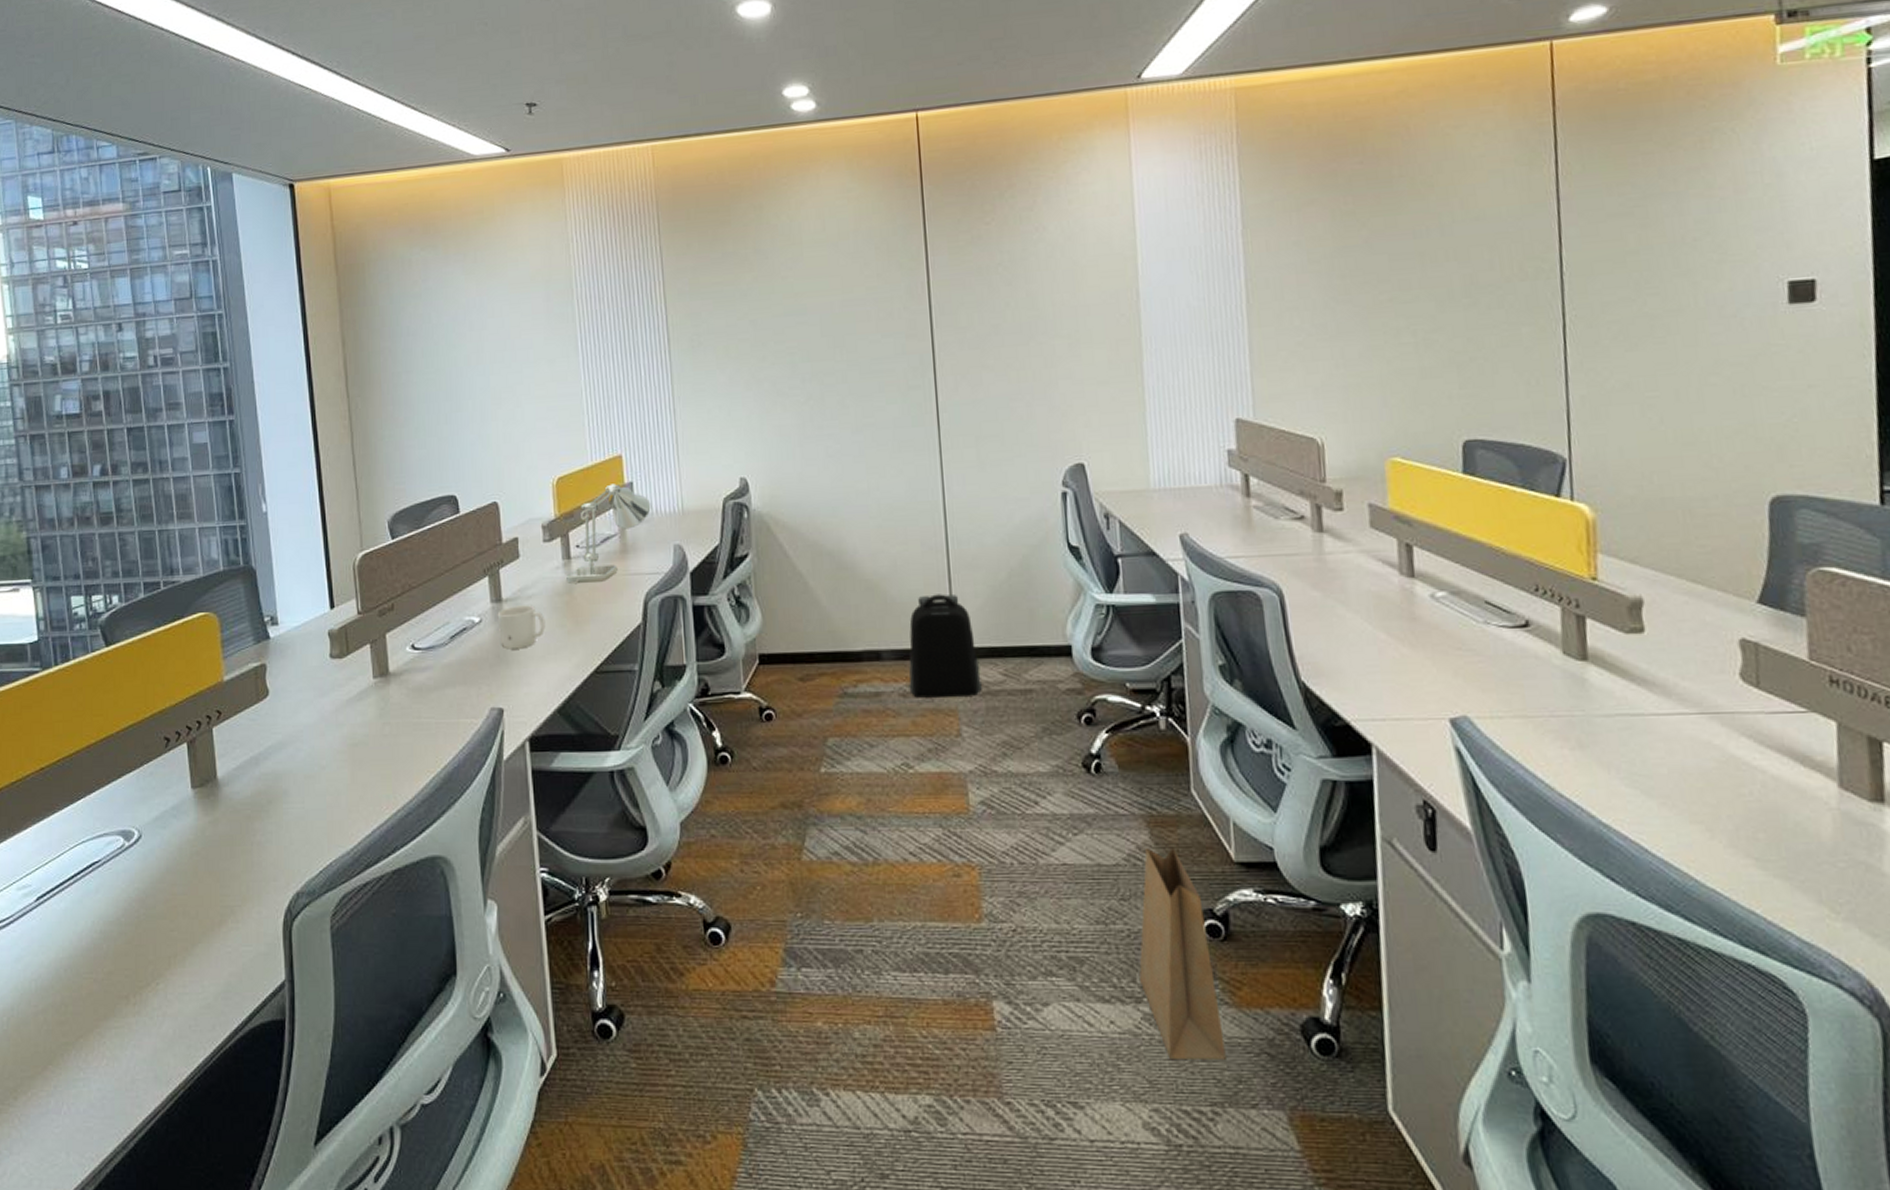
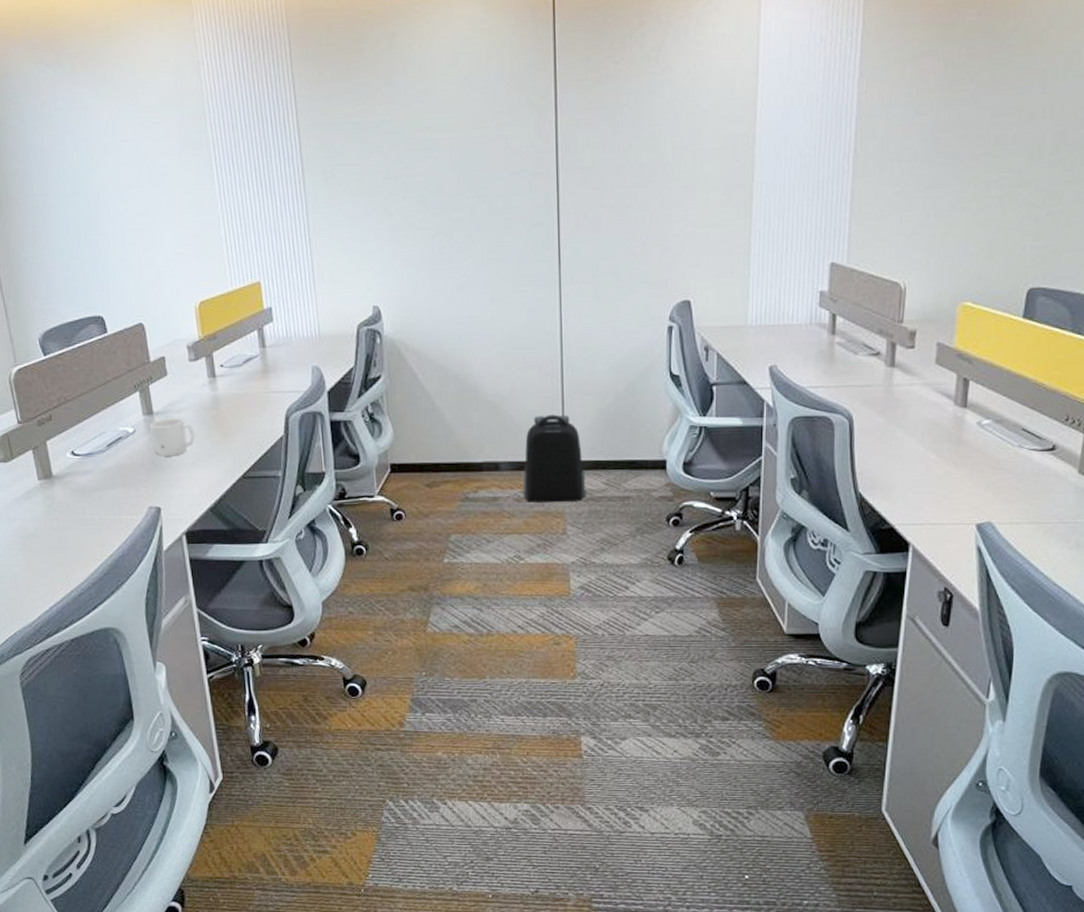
desk lamp: present [566,484,651,585] -> none [212,309,290,401]
paper bag: present [1139,848,1226,1059] -> none [701,623,762,777]

